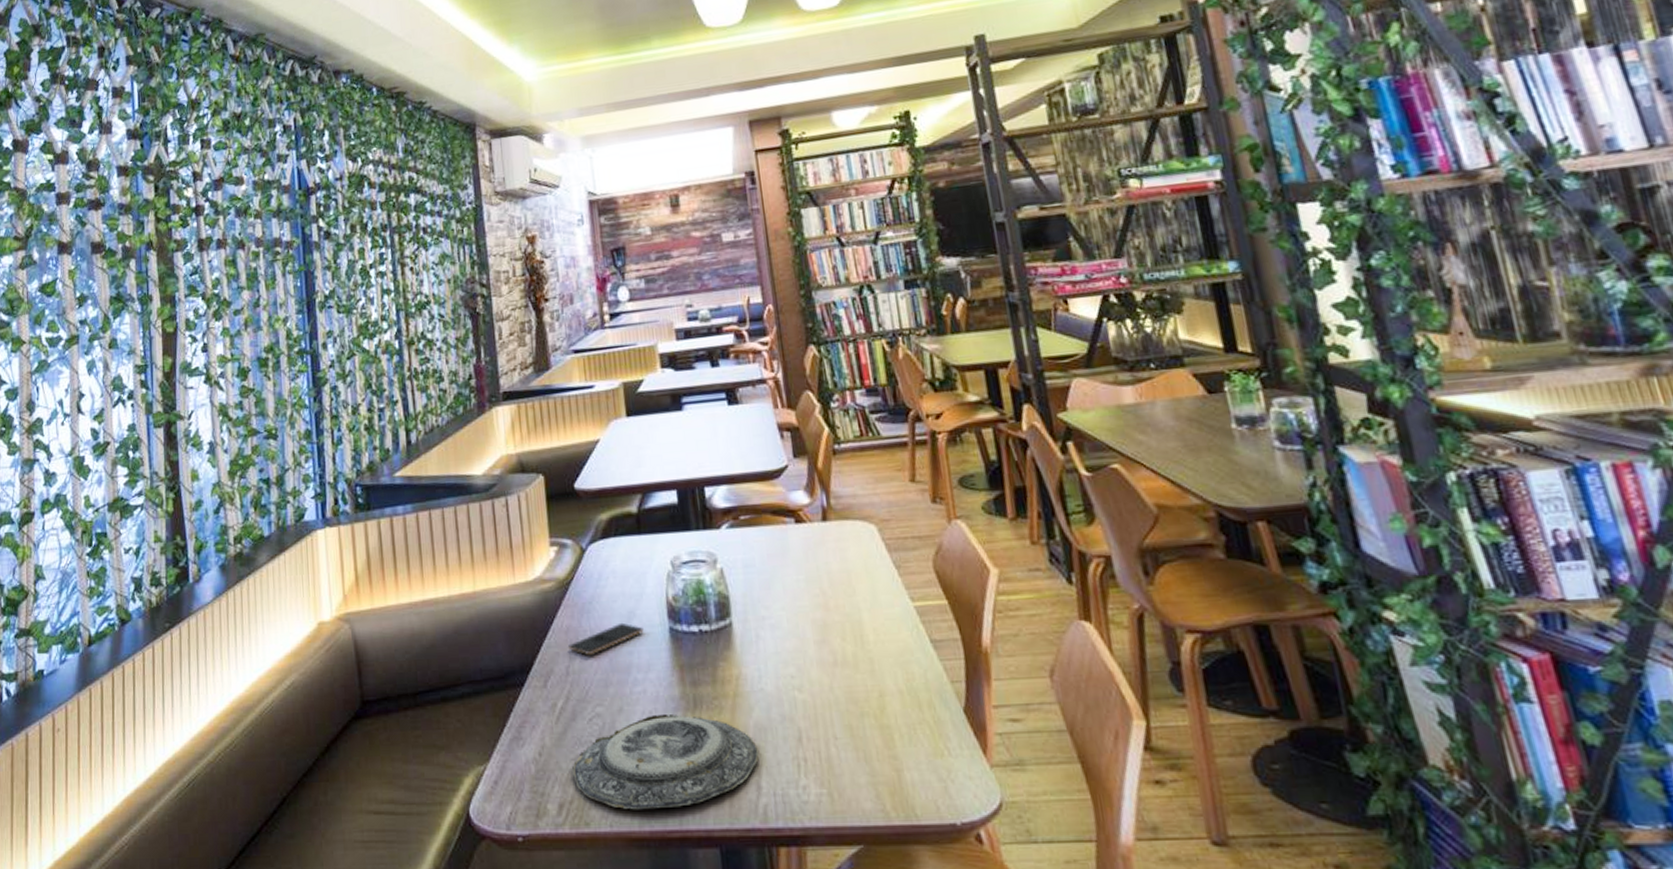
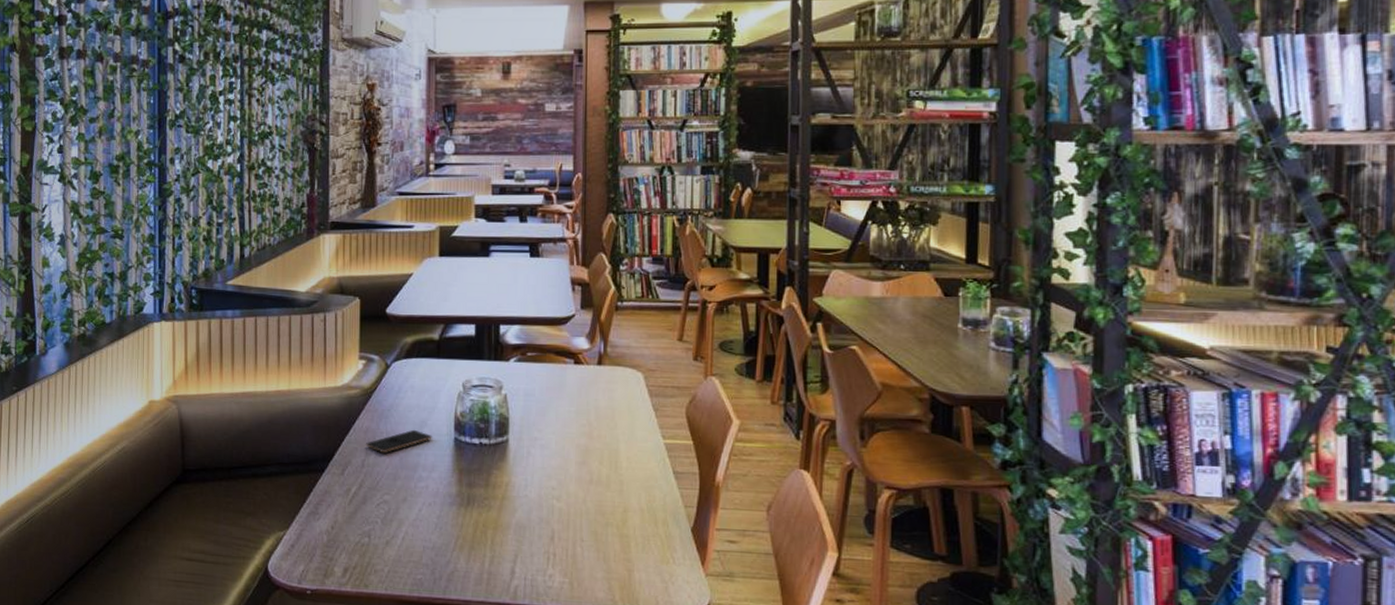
plate: present [572,713,759,810] -> none [359,506,516,581]

